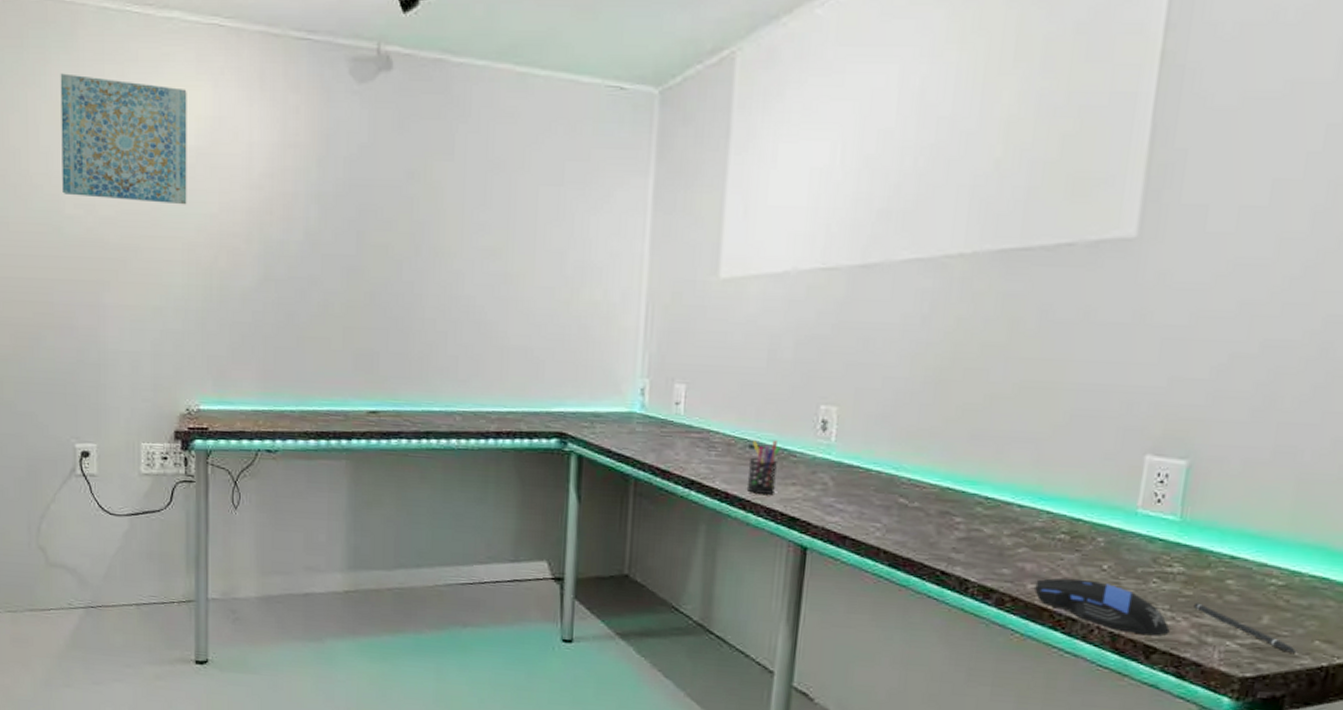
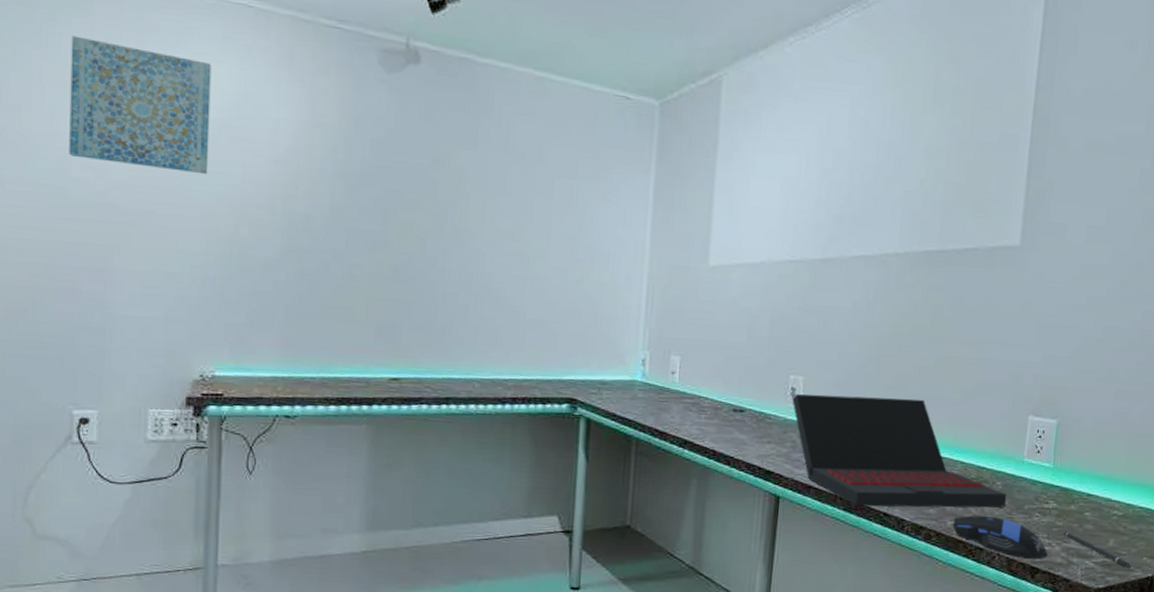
pen holder: present [746,440,782,494] -> none [730,405,759,451]
laptop: none [823,427,1112,570] -> present [792,394,1007,508]

